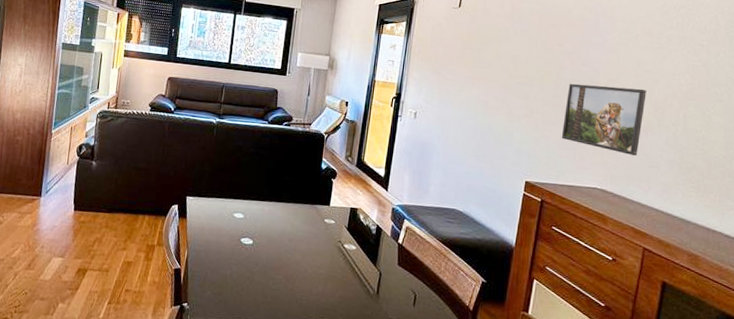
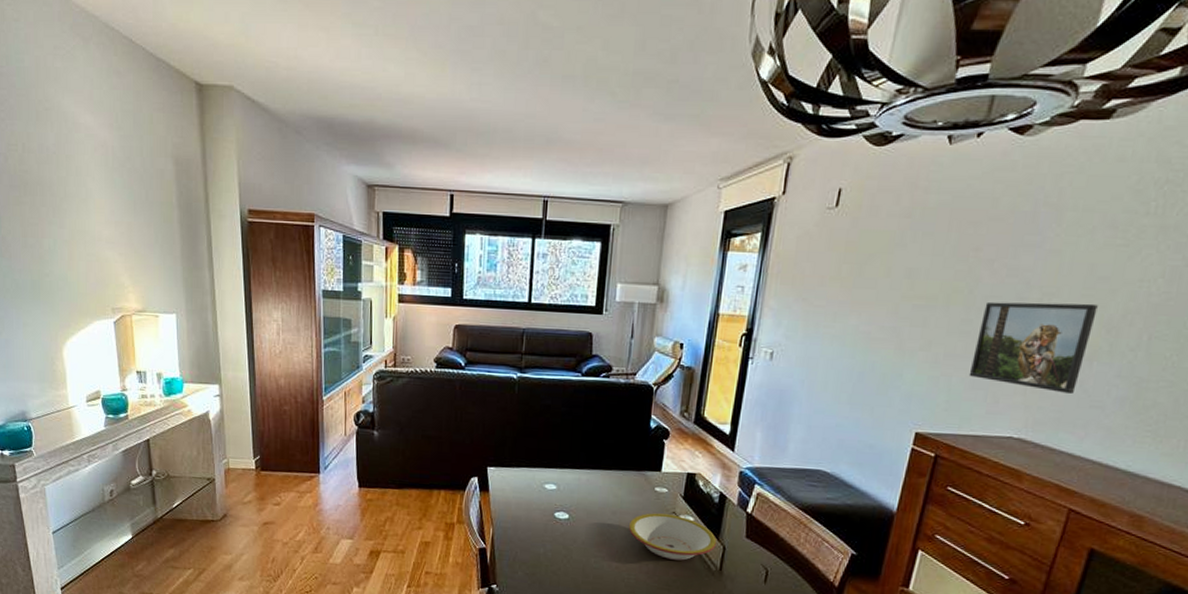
bowl: none [302,241,374,284] -> present [629,513,716,561]

